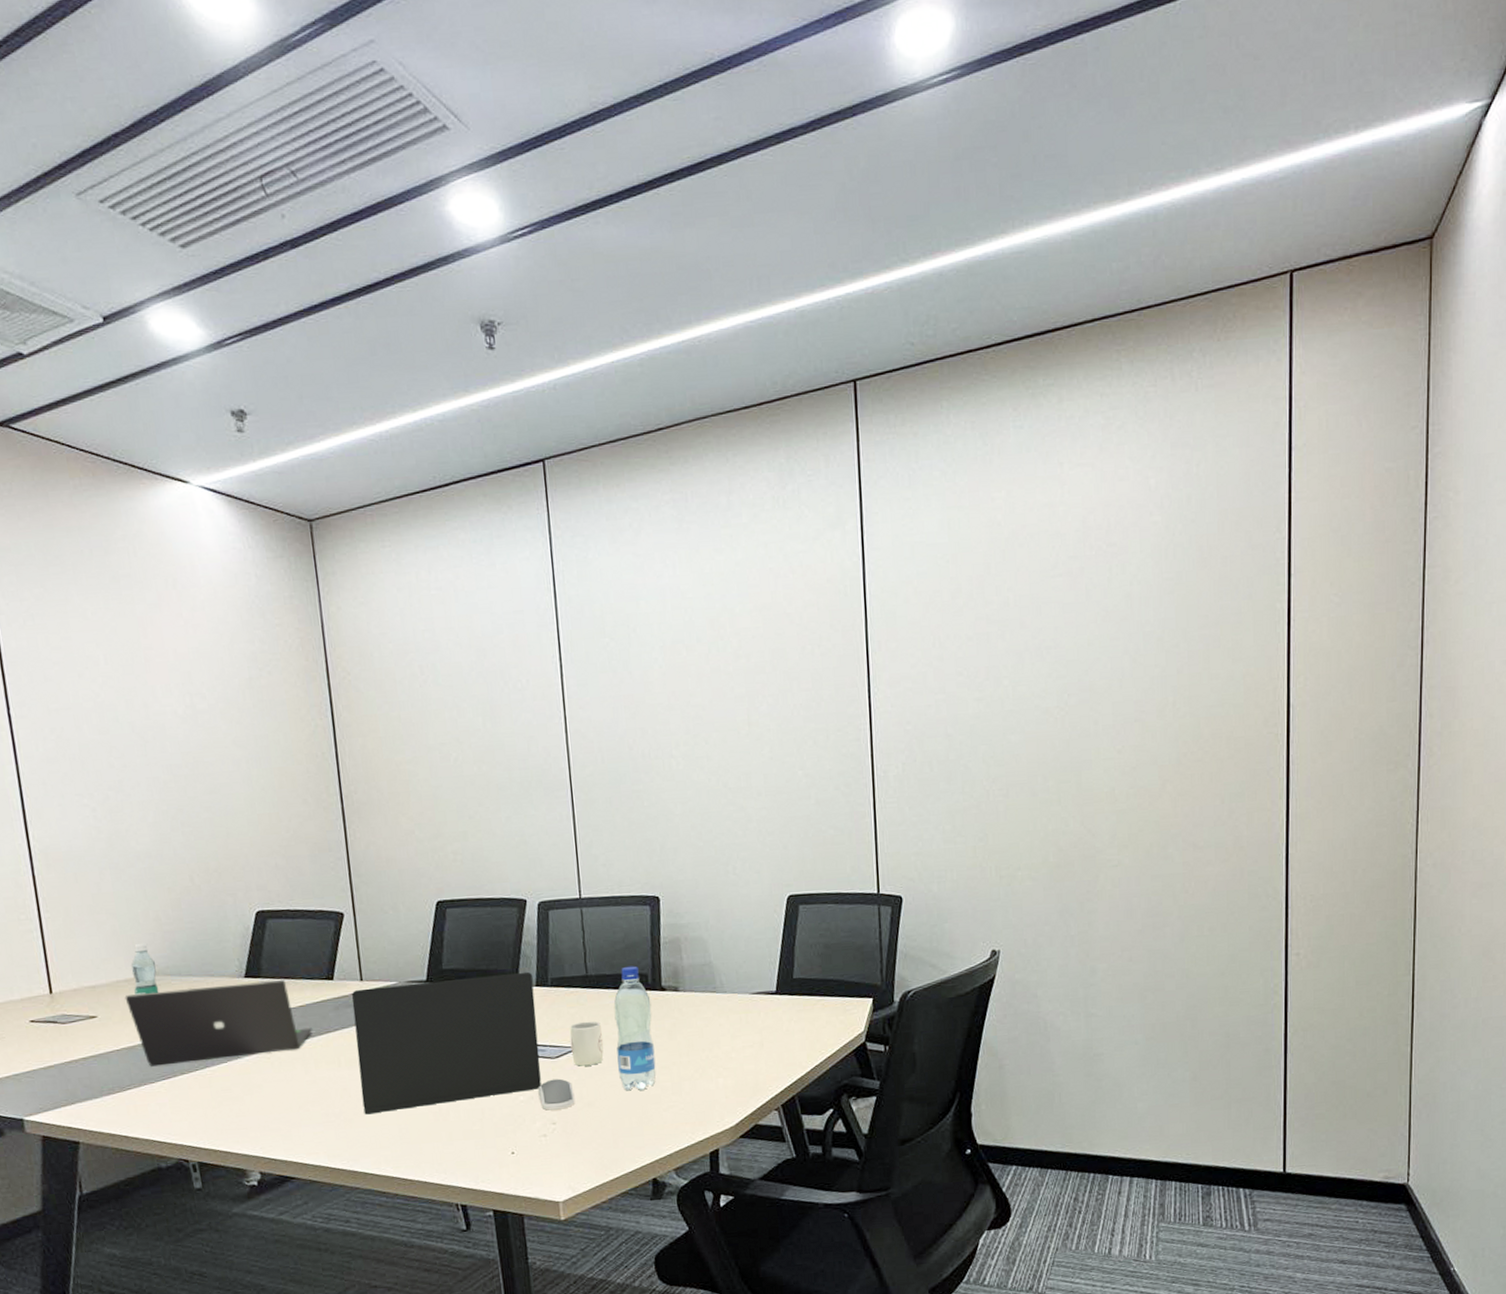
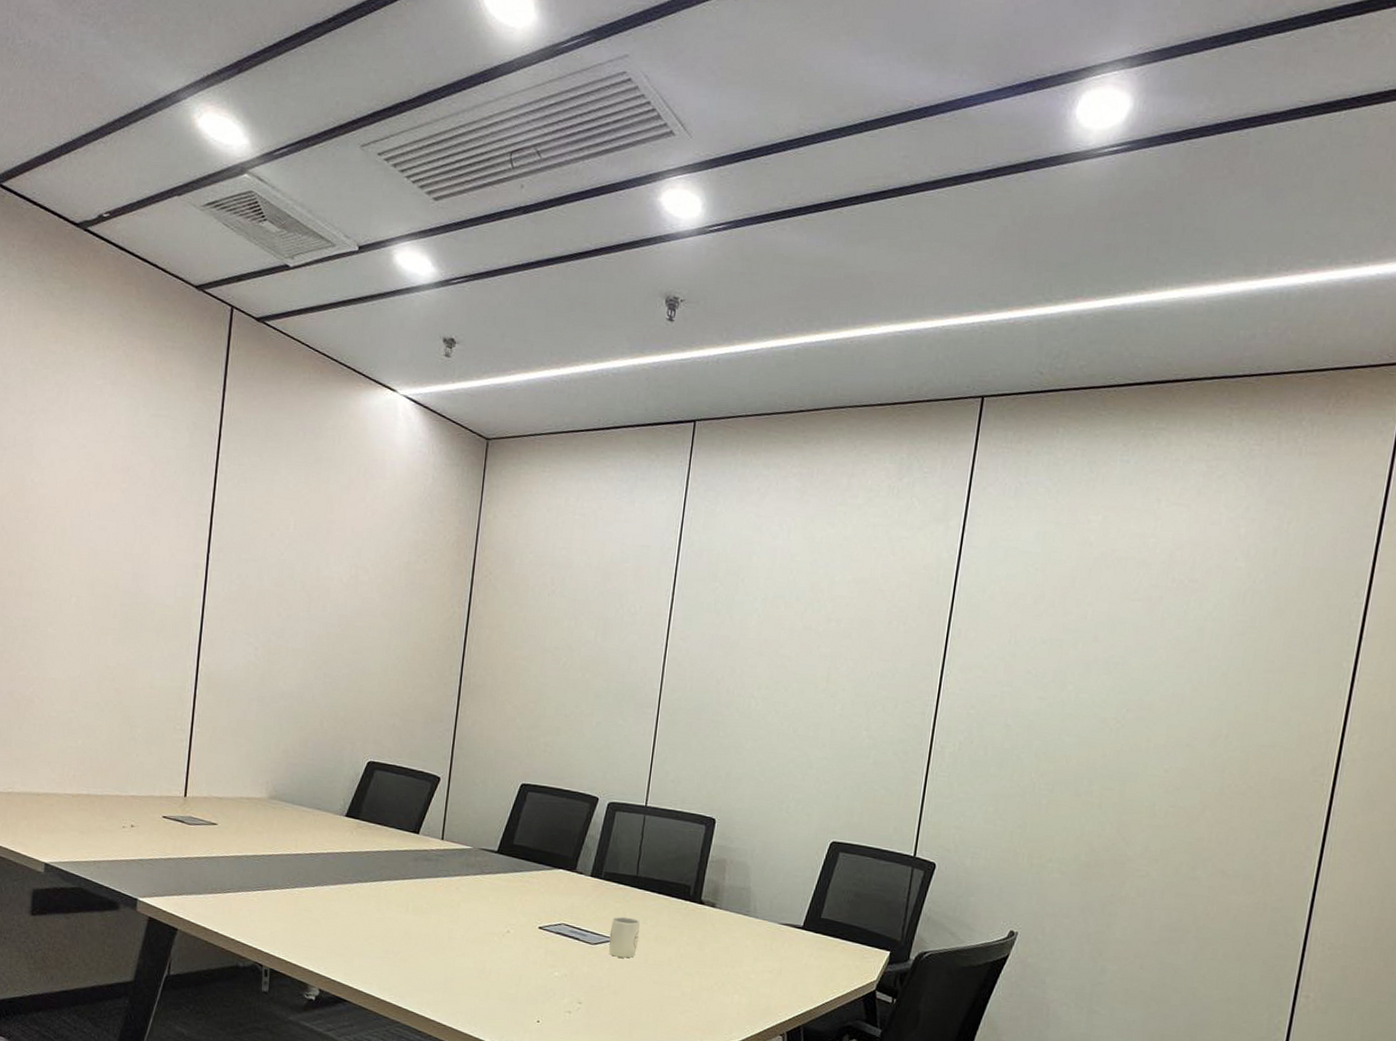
laptop: present [124,980,313,1067] -> none [243,811,391,888]
bottle: present [130,942,159,996] -> none [252,768,275,815]
laptop: present [352,971,542,1115] -> none [418,846,589,969]
computer mouse: present [538,1078,575,1111] -> none [571,962,604,992]
bottle: present [613,966,656,1091] -> none [646,875,689,991]

